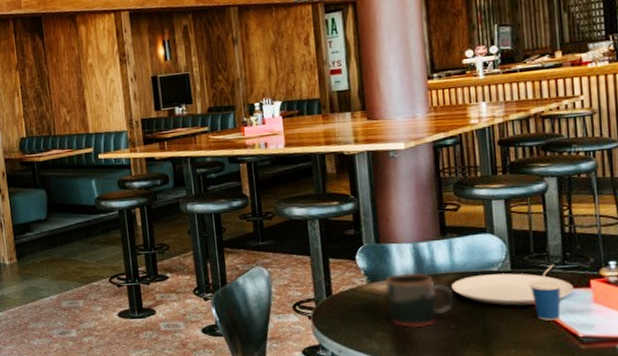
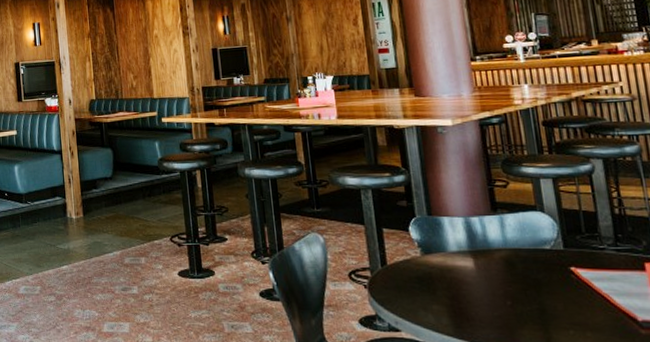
mug: present [385,272,455,328] -> none [439,247,510,303]
plate: present [452,273,574,306] -> none [505,252,629,285]
cup: present [529,265,562,321] -> none [582,246,617,302]

